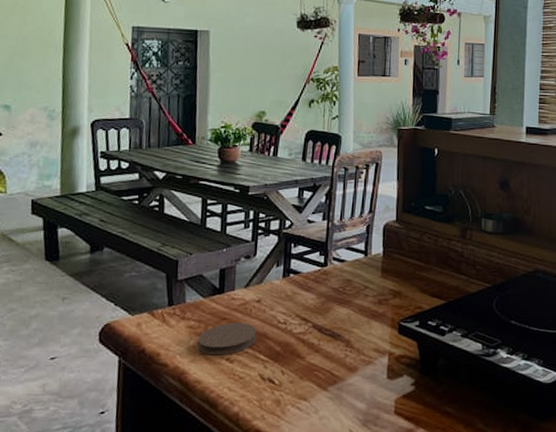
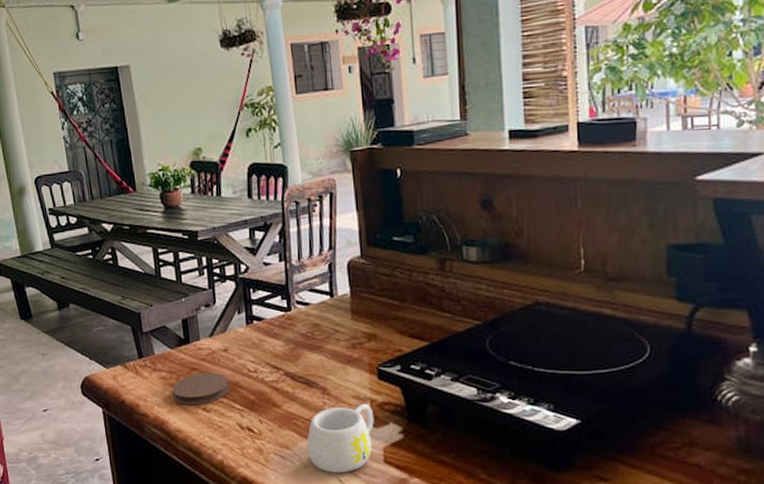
mug: none [324,356,391,424] -> present [307,403,374,473]

